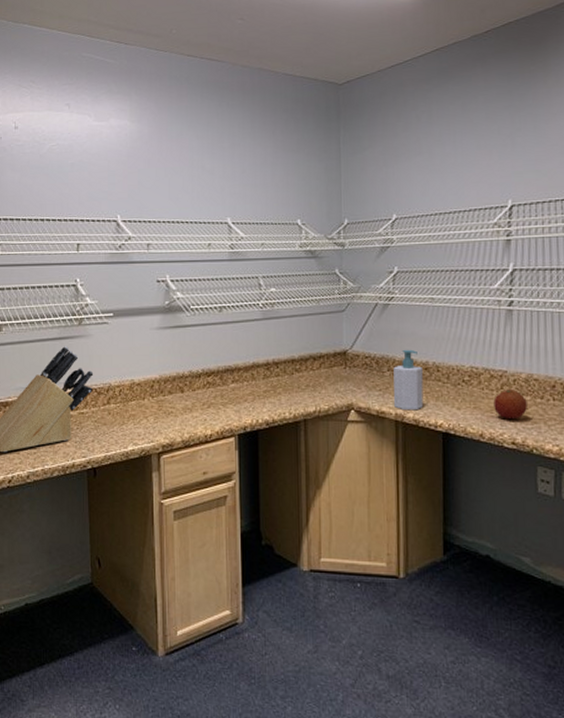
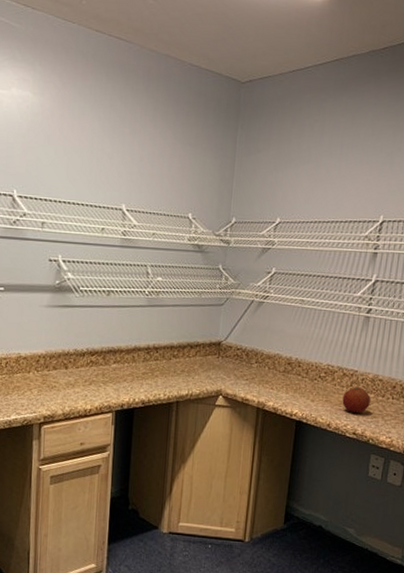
soap bottle: present [393,349,424,411] -> none [257,344,286,400]

